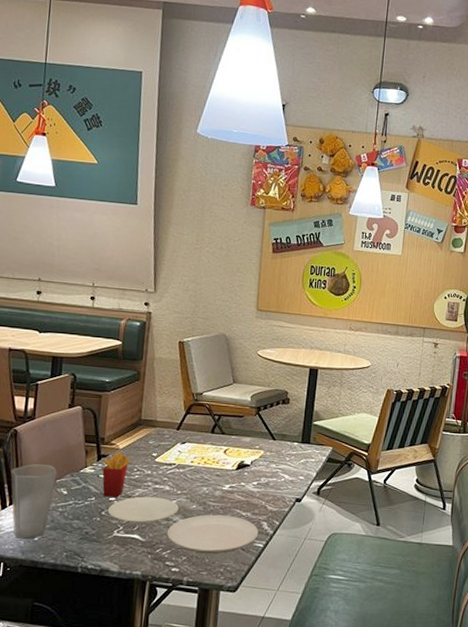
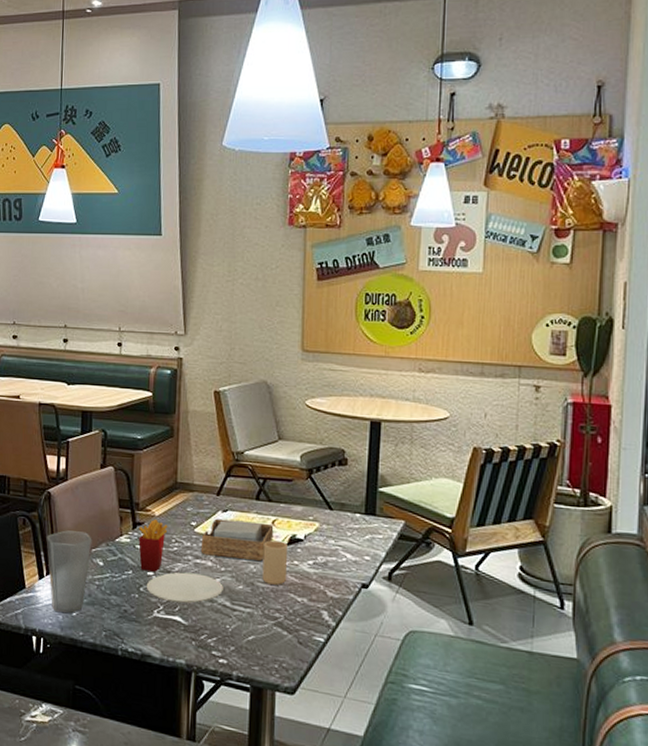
napkin holder: none [160,449,226,485] -> present [200,518,274,562]
plate: present [167,514,259,554] -> none [212,597,318,646]
cup: none [213,466,236,503] -> present [262,540,287,585]

